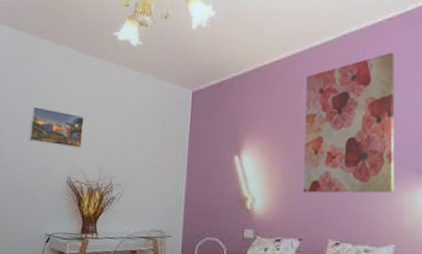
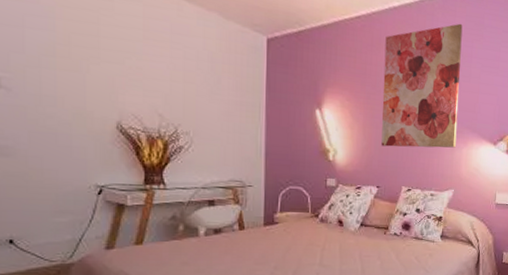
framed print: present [28,106,85,148] -> none [50,32,132,90]

